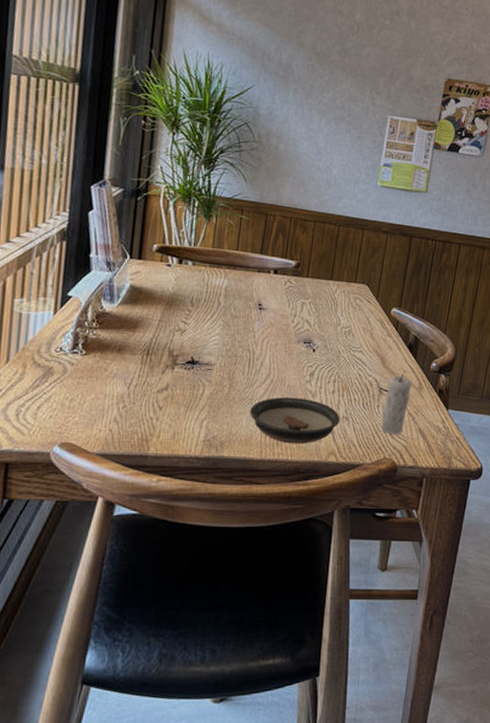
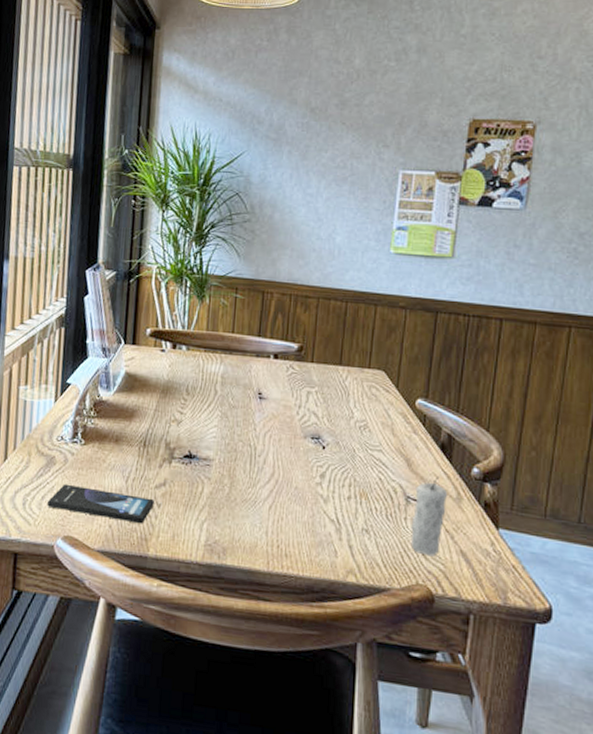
smartphone: none [43,393,156,426] -> present [47,483,154,524]
saucer: present [250,397,340,444] -> none [254,500,359,558]

